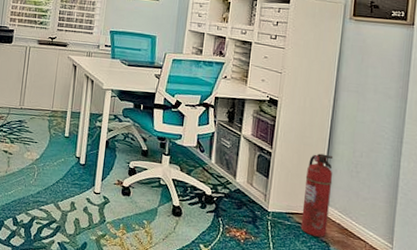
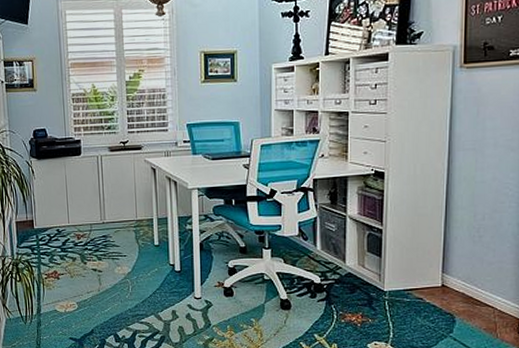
fire extinguisher: present [300,153,334,237] -> none [421,222,453,310]

